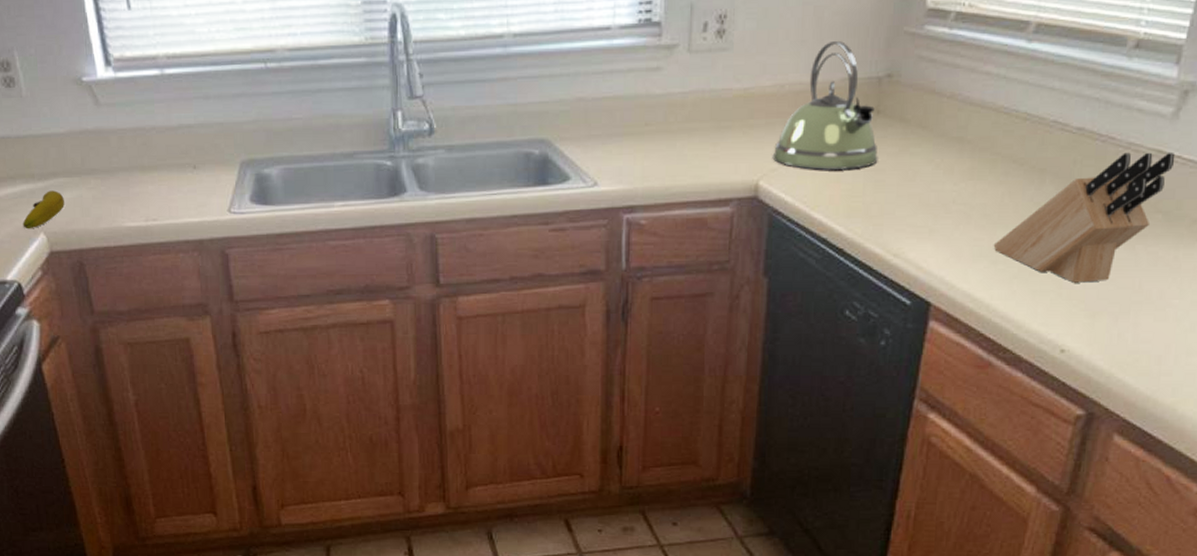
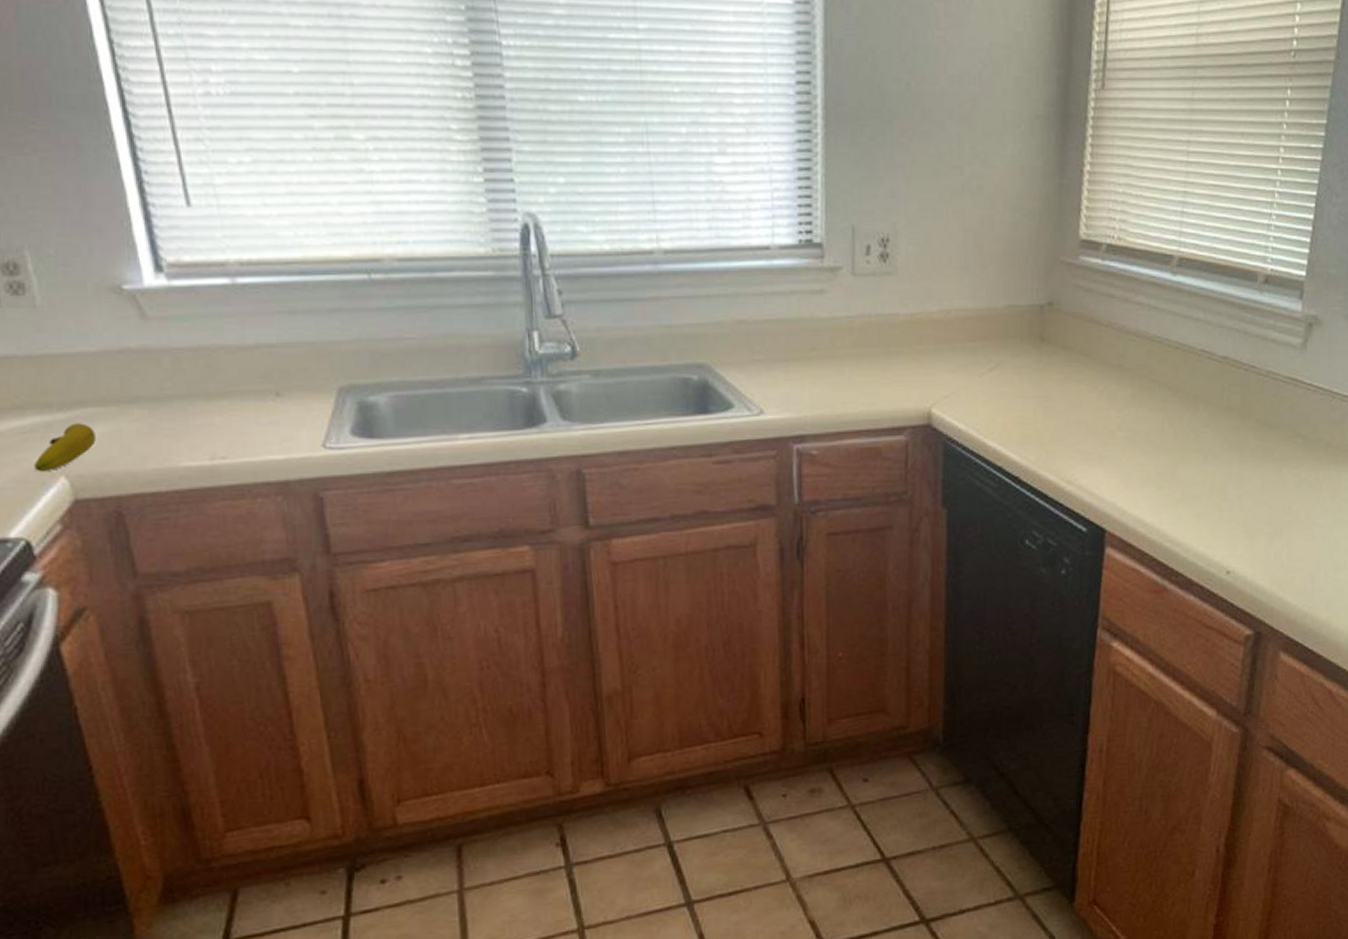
kettle: present [772,40,878,171] -> none [943,267,1046,398]
knife block: present [993,152,1176,283] -> none [1158,380,1307,505]

